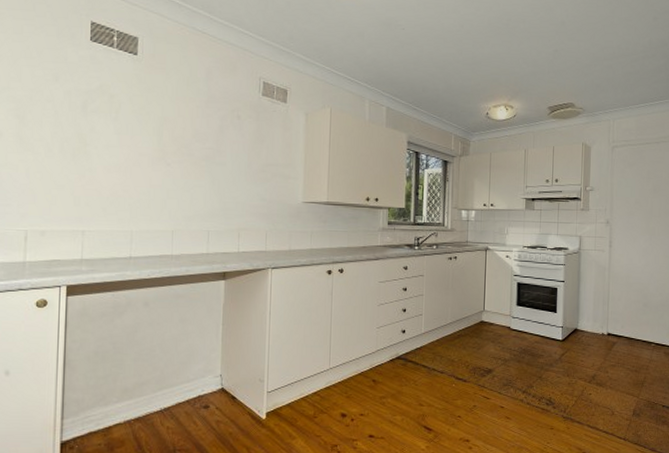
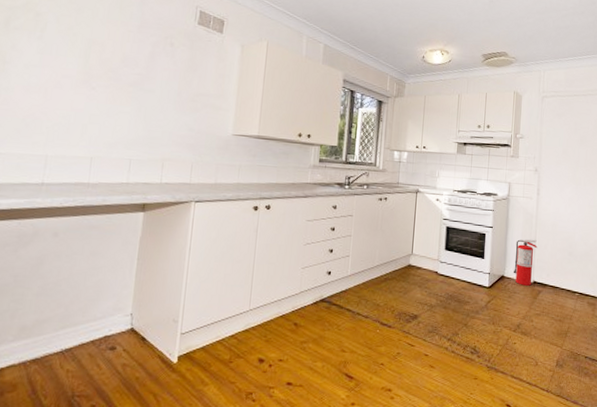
fire extinguisher: none [586,291,611,338] -> present [513,239,538,286]

